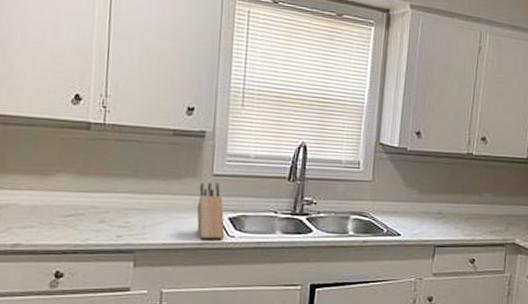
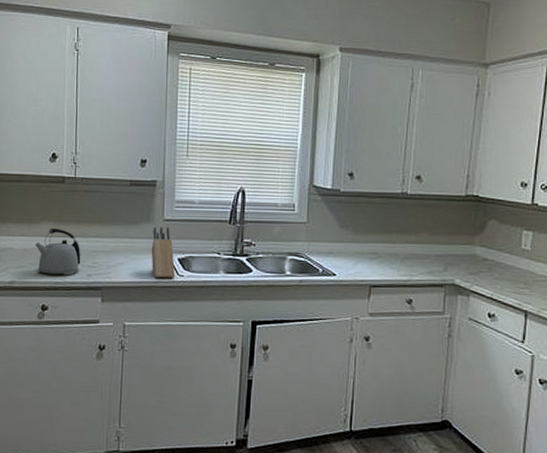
kettle: none [48,181,109,237] -> present [34,227,81,276]

